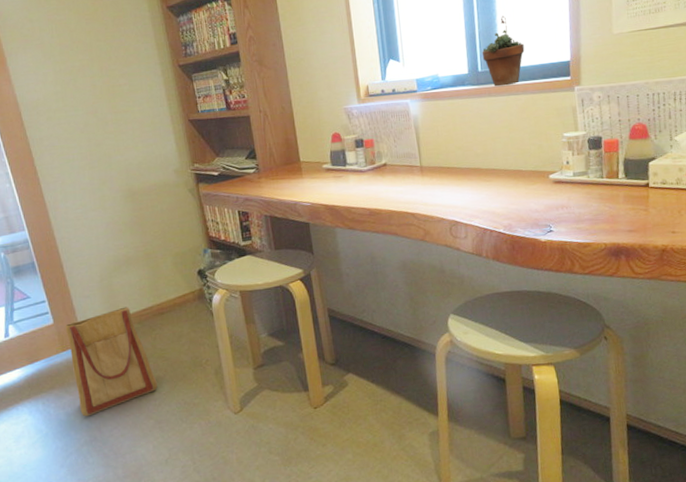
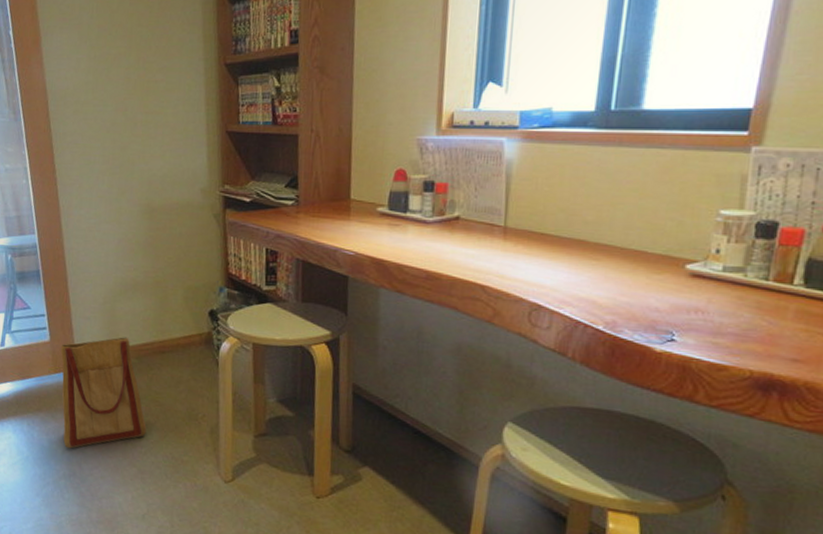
succulent plant: present [482,15,525,87] -> none [620,36,686,134]

